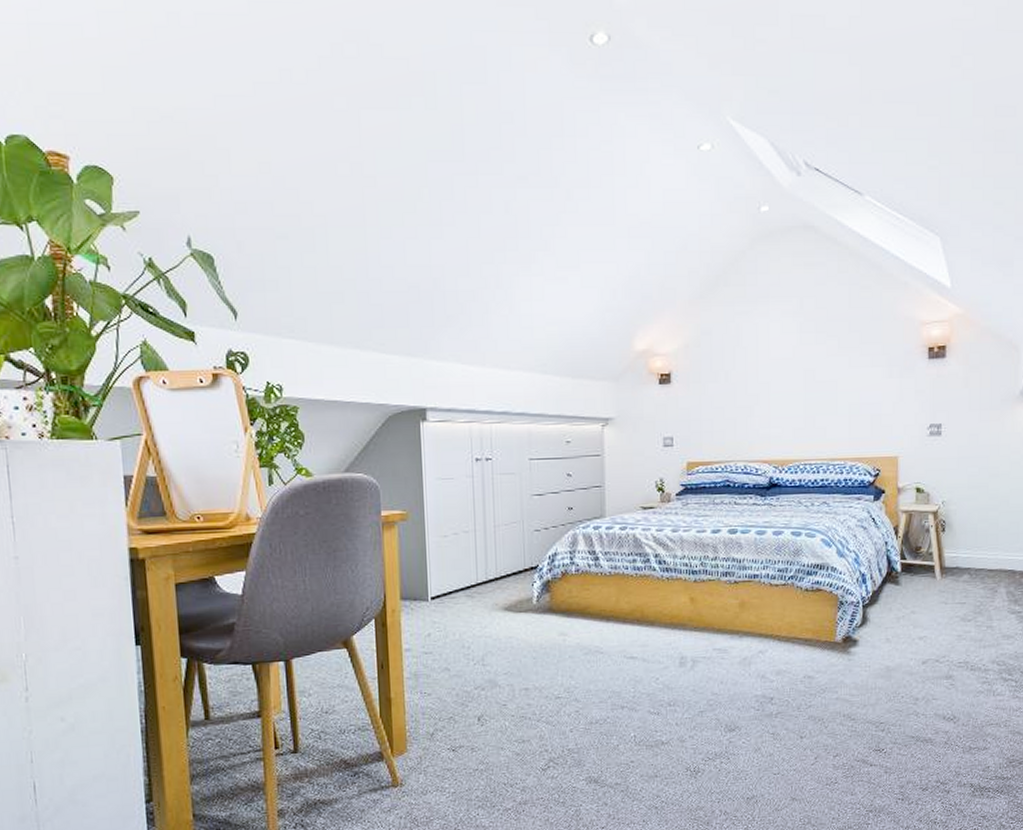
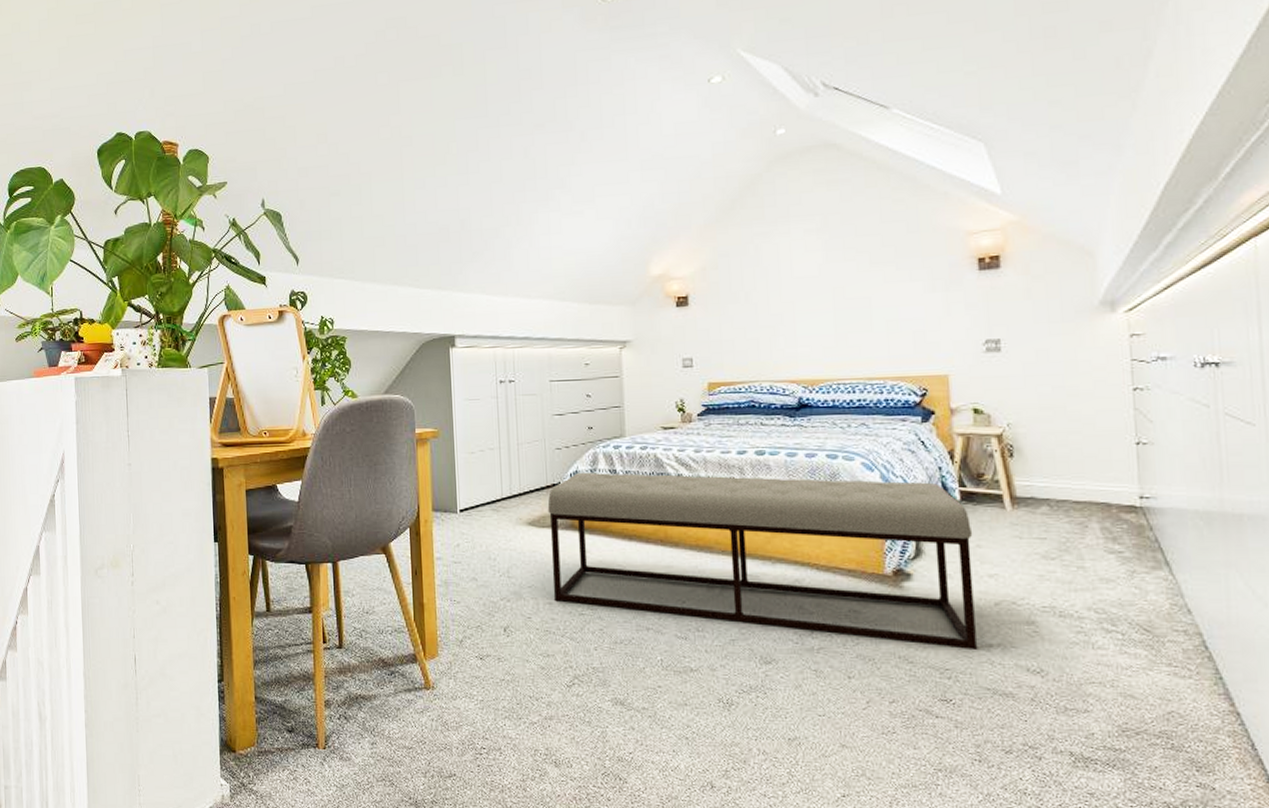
bench: none [525,553,909,705] -> present [547,472,977,651]

